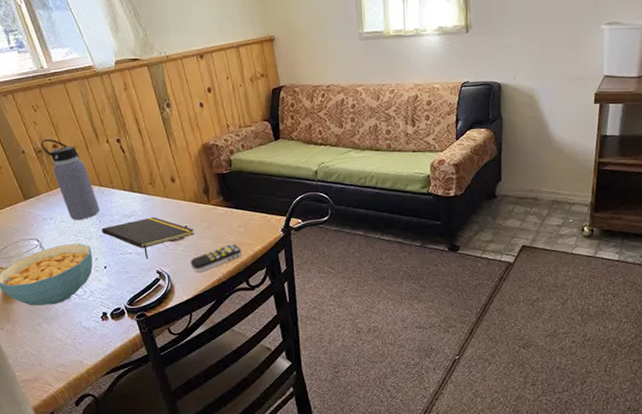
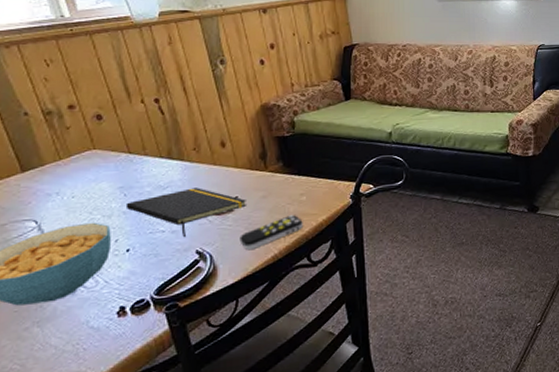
water bottle: present [41,139,100,220] -> none [52,98,127,195]

